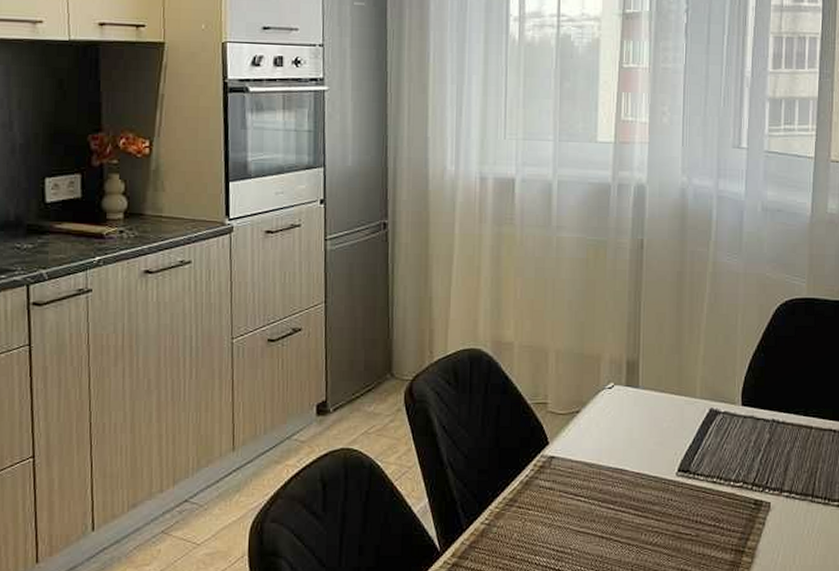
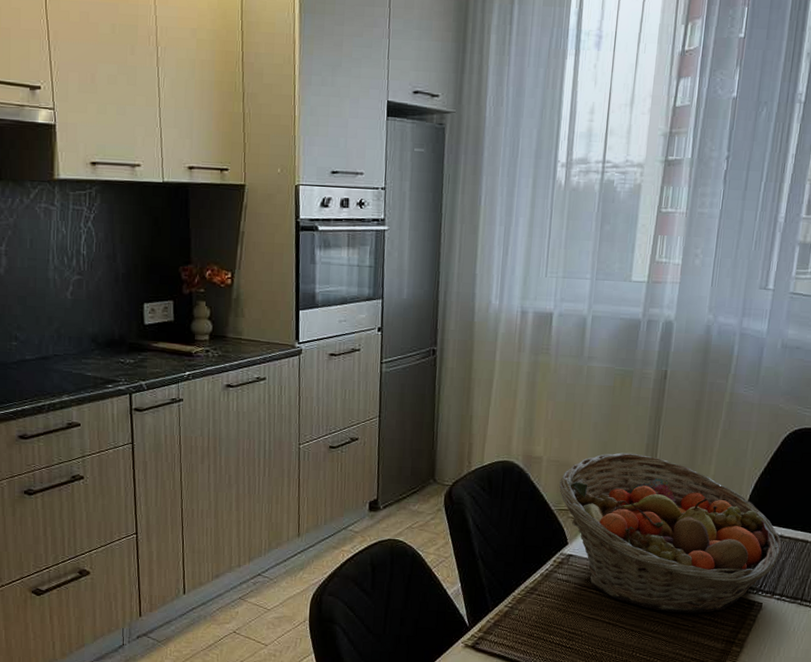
fruit basket: none [534,333,786,519] -> present [559,452,782,614]

